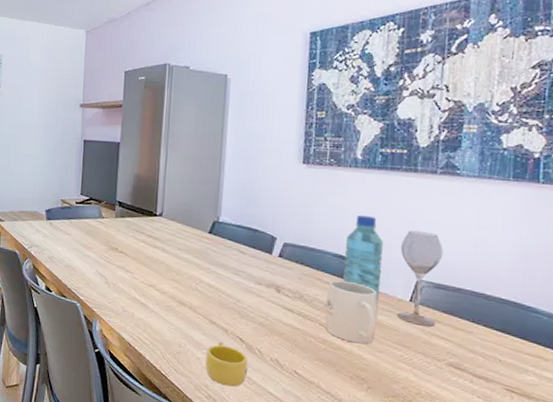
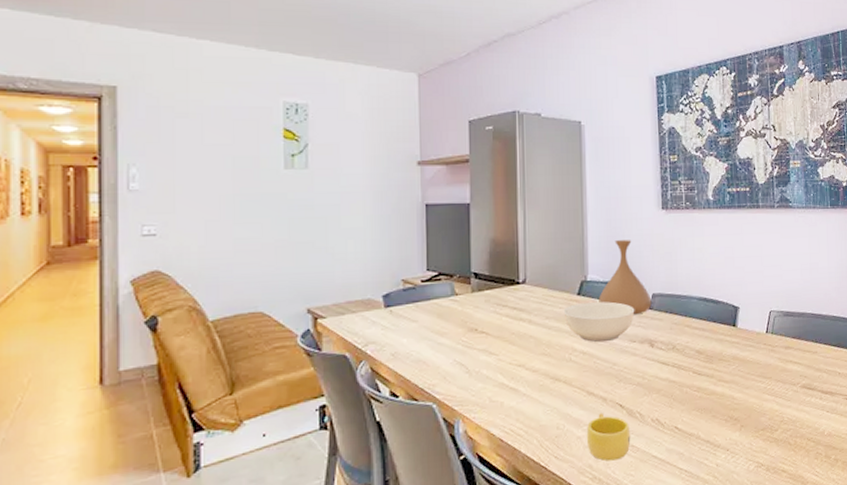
bowl: none [194,241,264,280] -> present [563,301,635,343]
vase: none [229,188,283,260] -> present [599,240,652,315]
mug: present [325,280,379,344] -> none [696,322,742,385]
water bottle: present [343,215,384,308] -> none [708,255,742,344]
wineglass: present [397,230,444,327] -> none [753,263,787,355]

